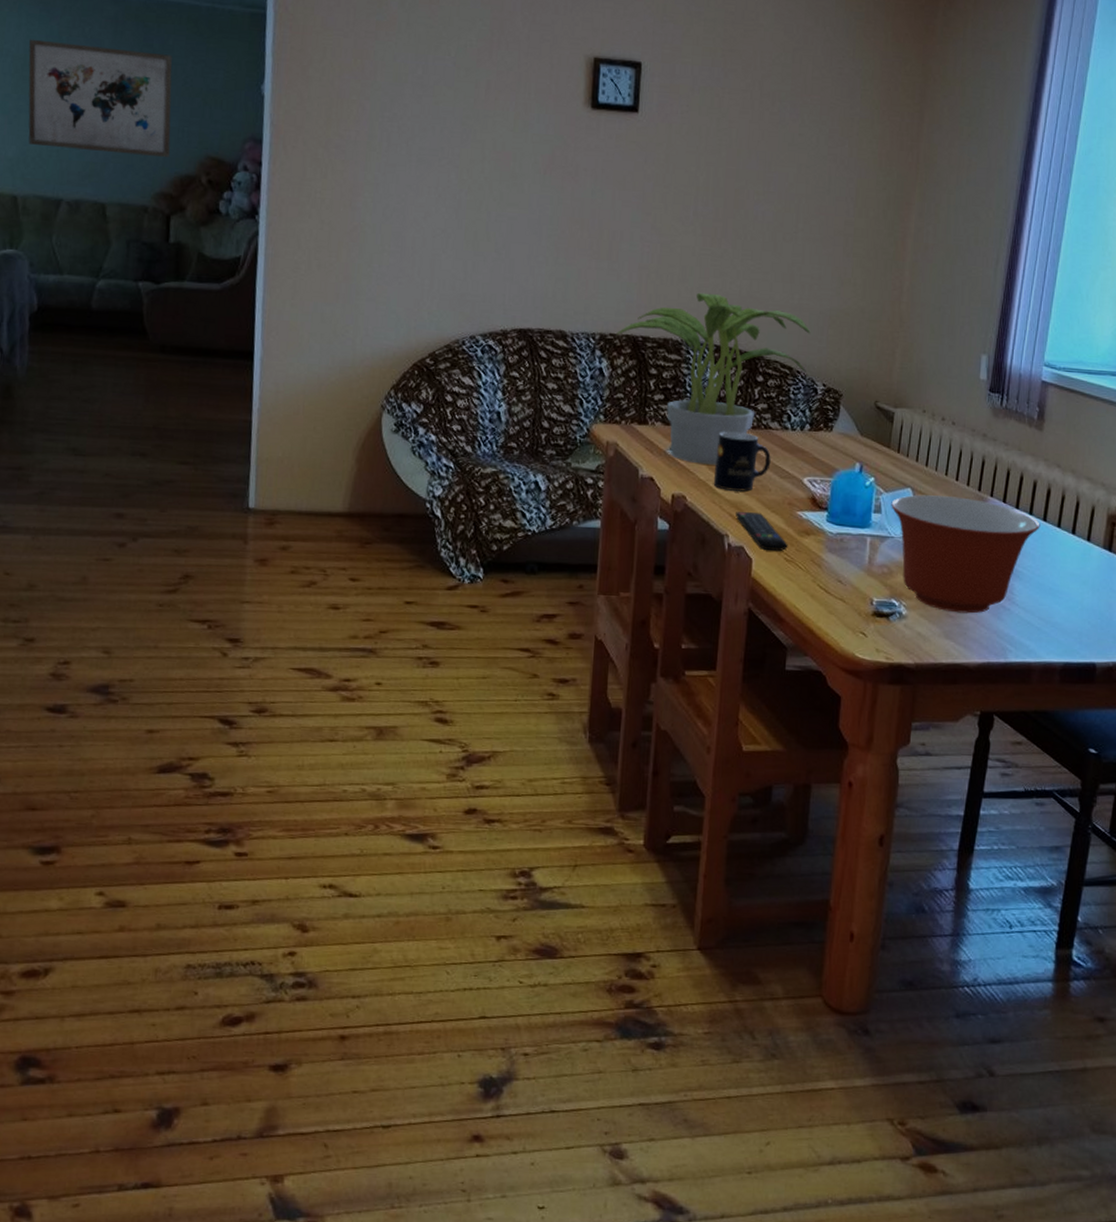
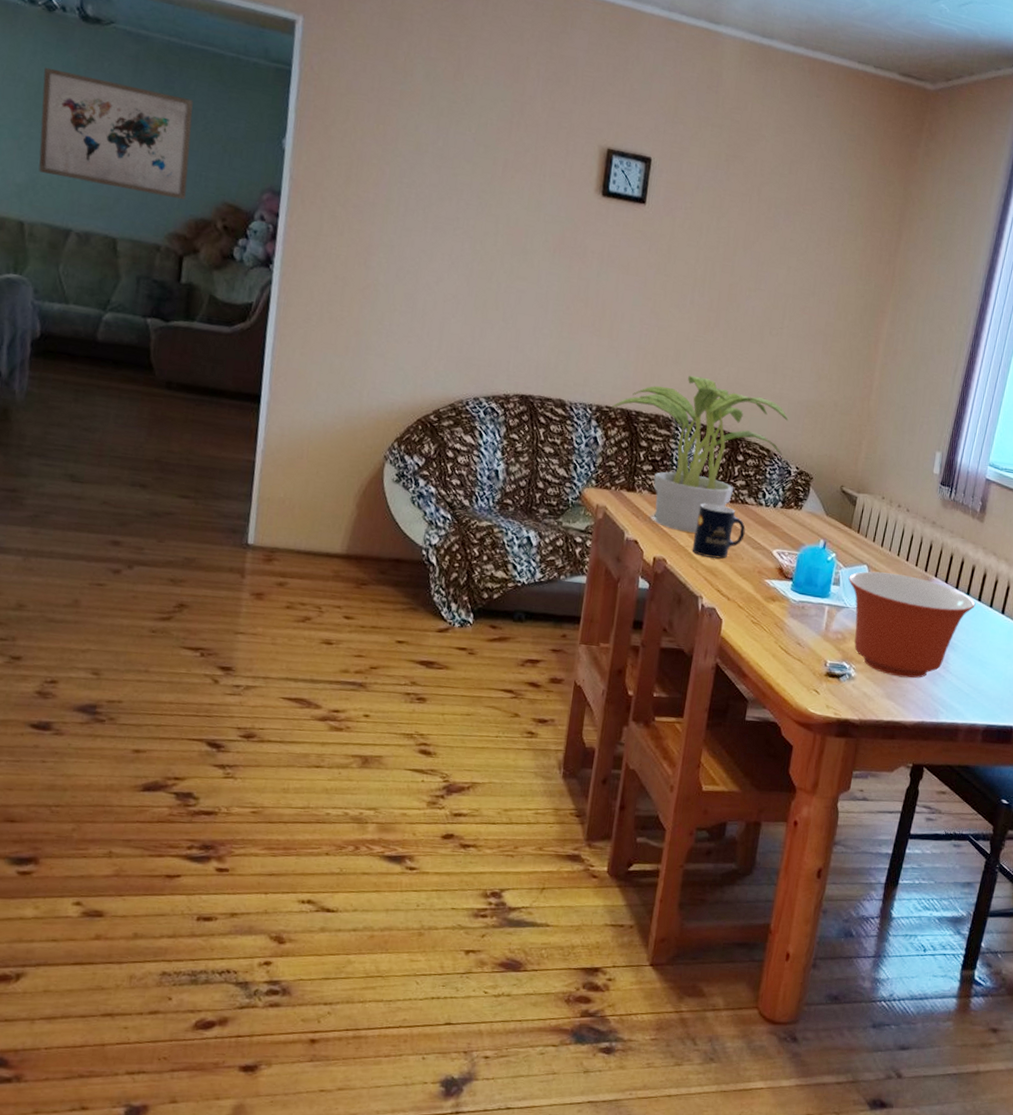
remote control: present [736,512,788,552] -> none [710,576,756,614]

